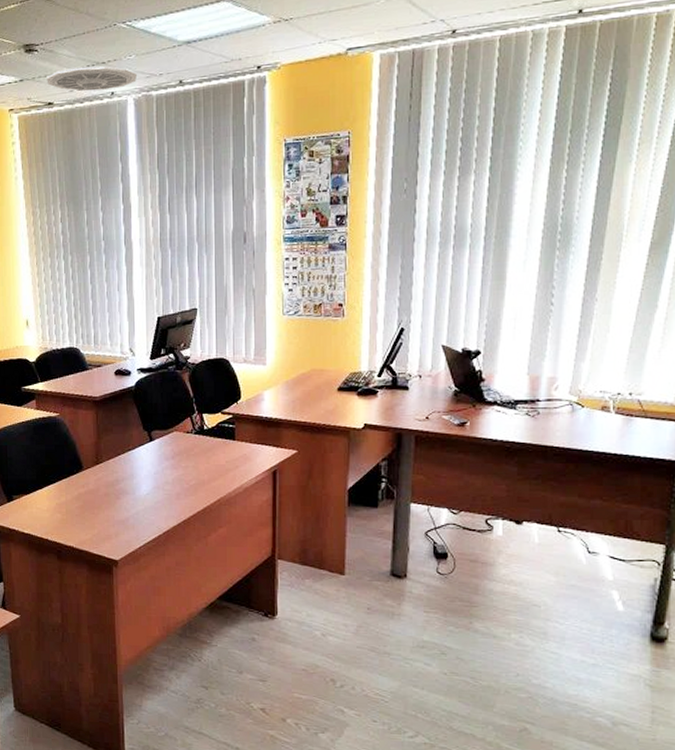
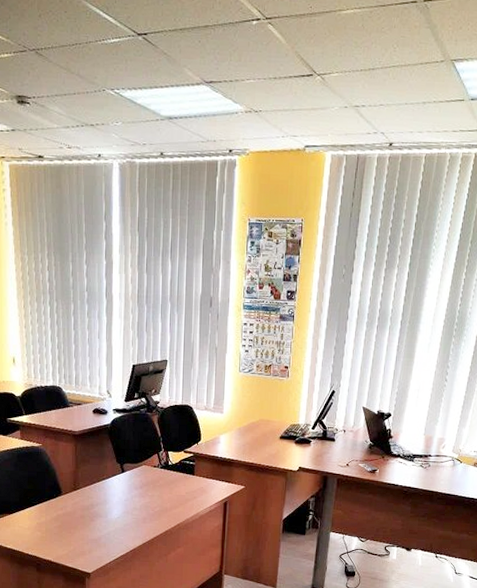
ceiling vent: present [46,66,137,91] -> none [38,125,122,151]

